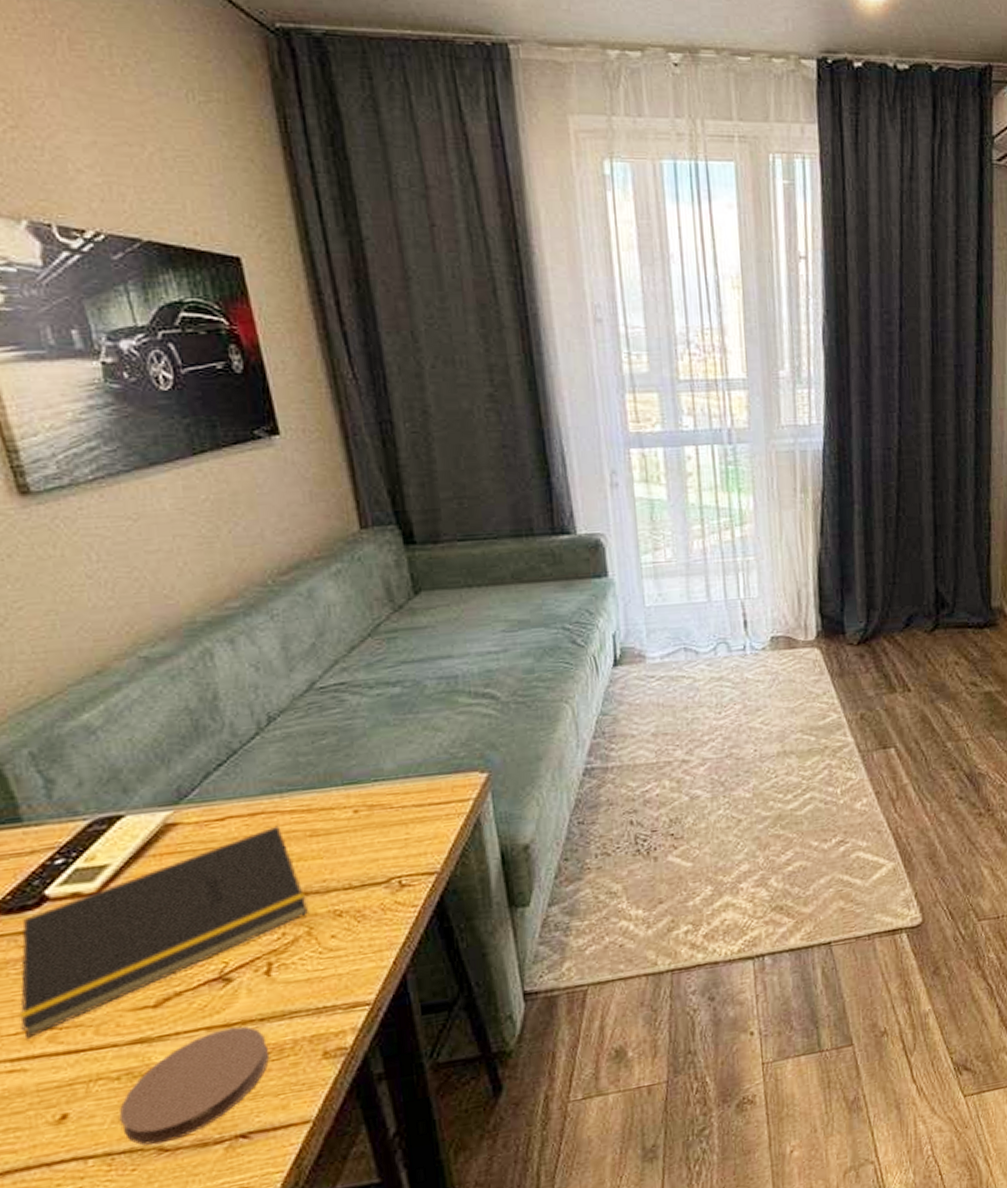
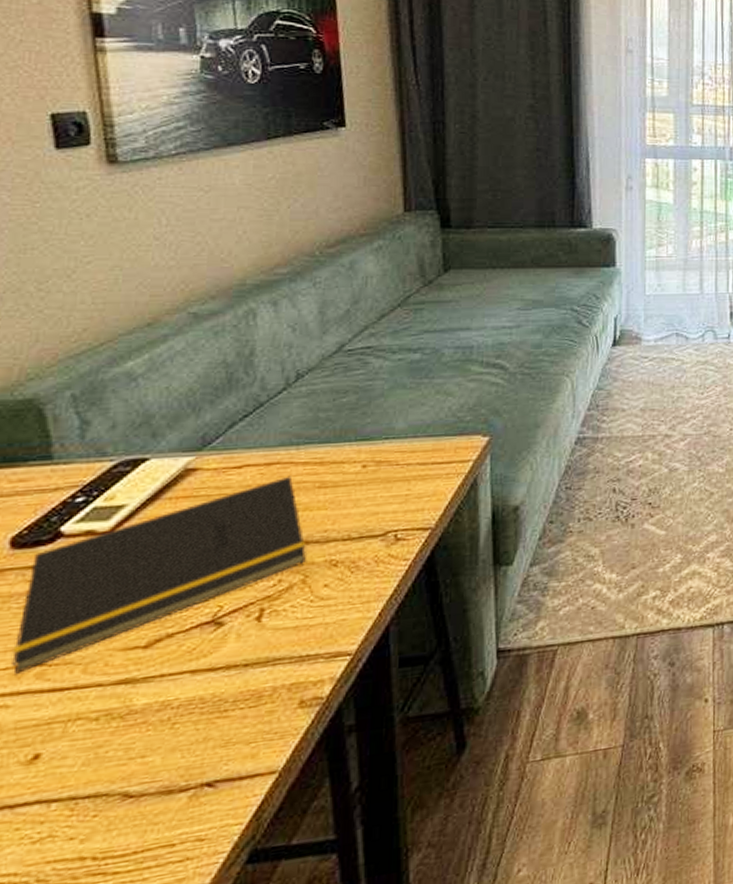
coaster: present [119,1026,270,1145] -> none [90,671,248,790]

